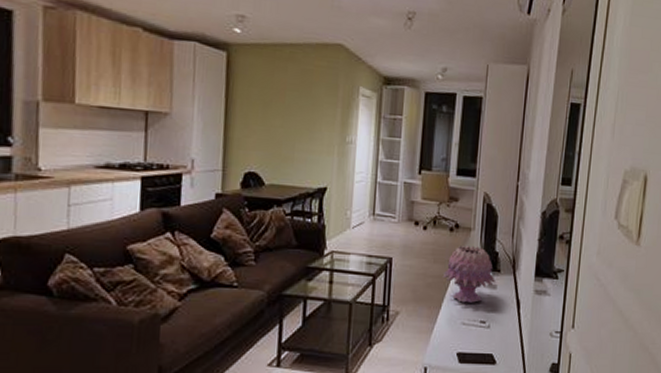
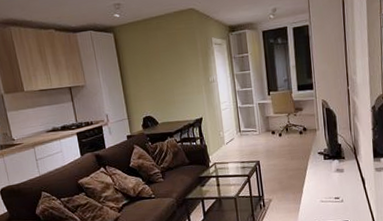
decorative vase: present [442,246,495,303] -> none [299,142,342,186]

